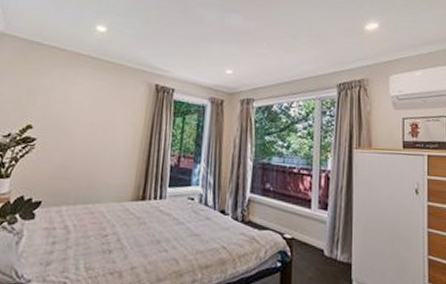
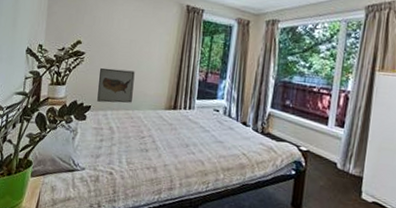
wall art: none [49,155,97,197] -> present [97,67,135,103]

